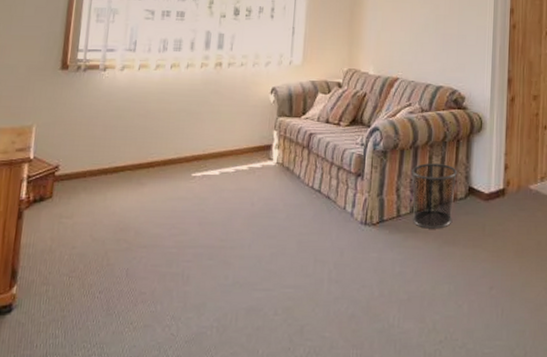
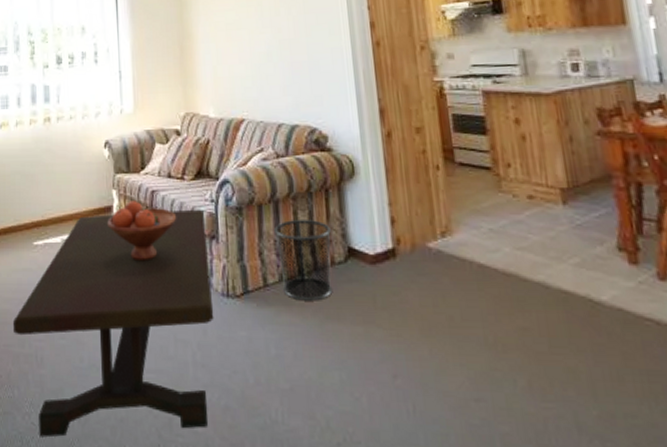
coffee table: none [161,150,355,346] -> present [12,209,214,438]
fruit bowl: none [265,141,330,193] -> present [107,201,177,260]

